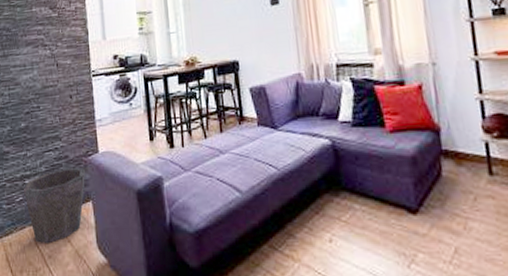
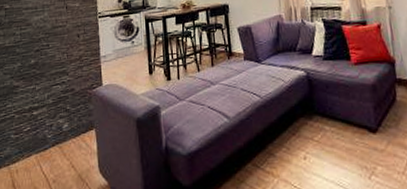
waste bin: present [23,167,86,243] -> none [31,99,90,169]

